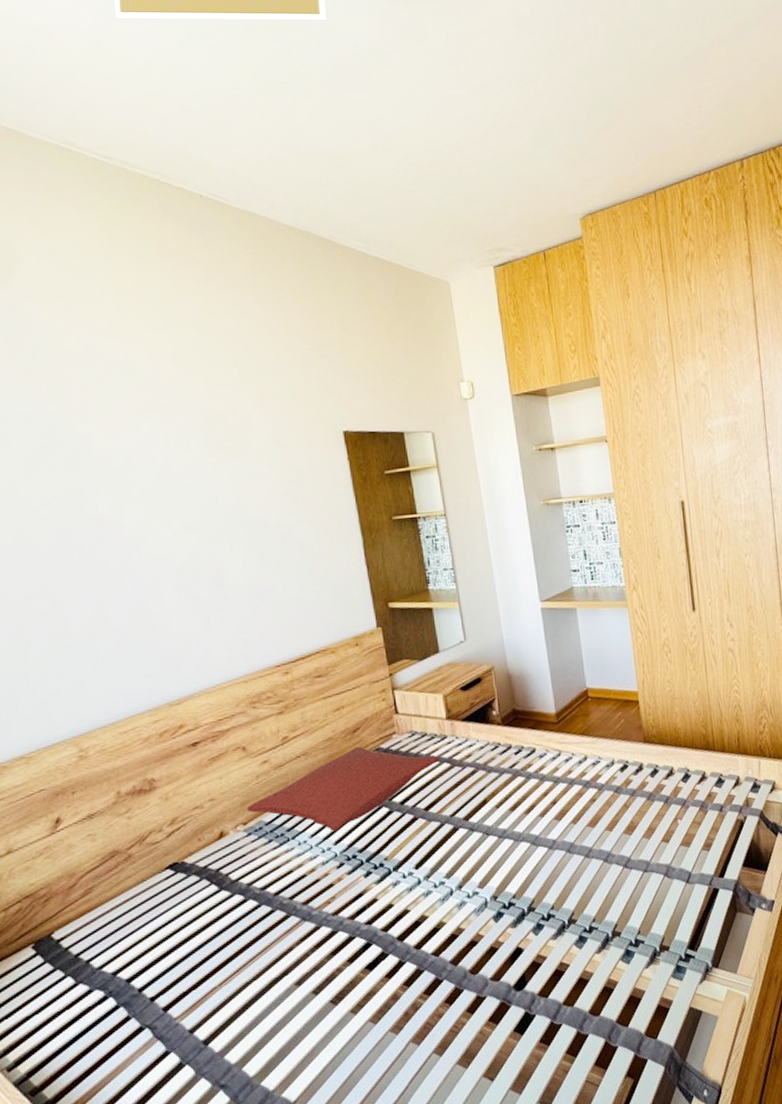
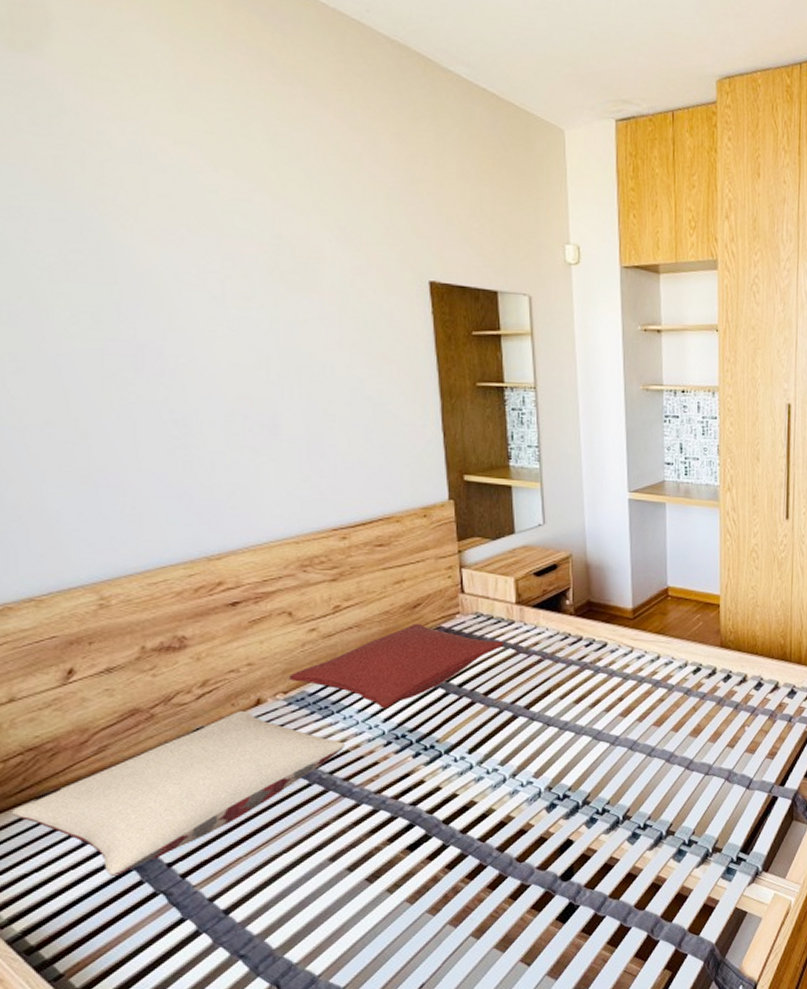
pillow: none [14,844,301,1014] -> present [12,710,344,876]

